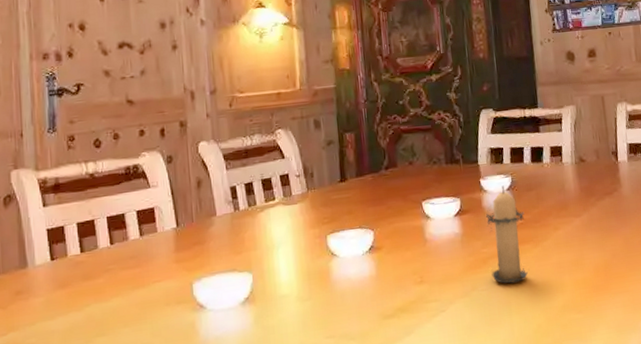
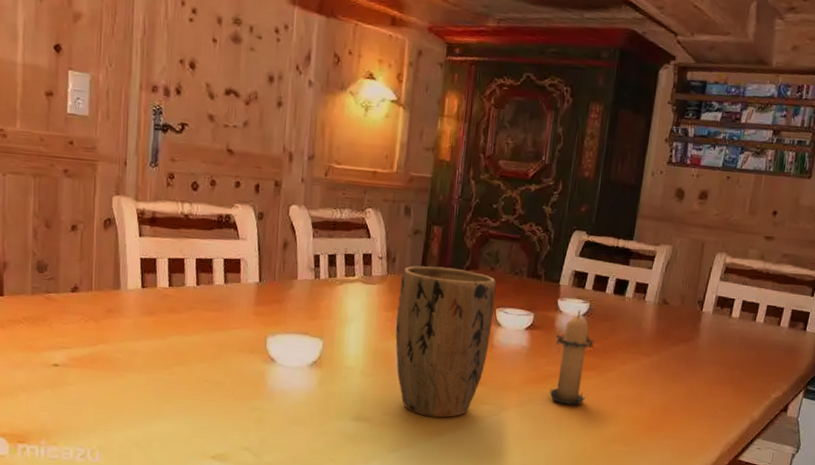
plant pot: none [321,170,423,330] -> present [395,265,496,418]

